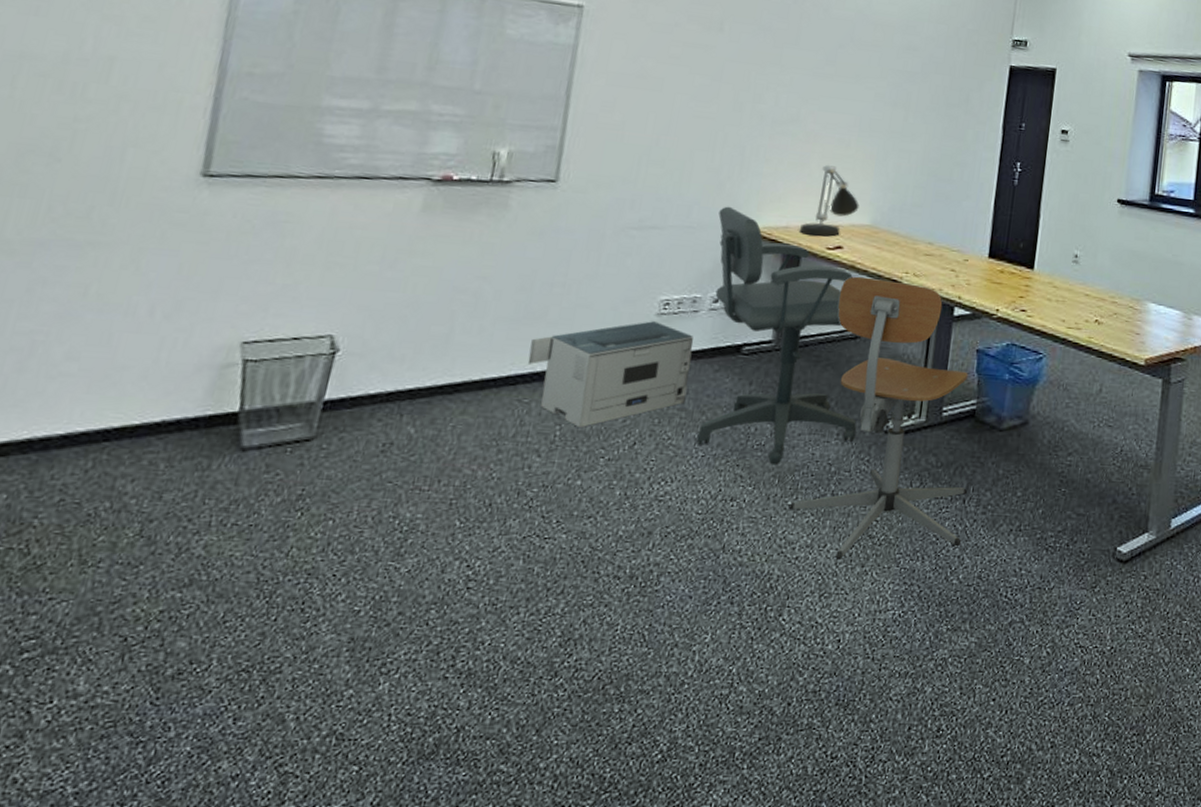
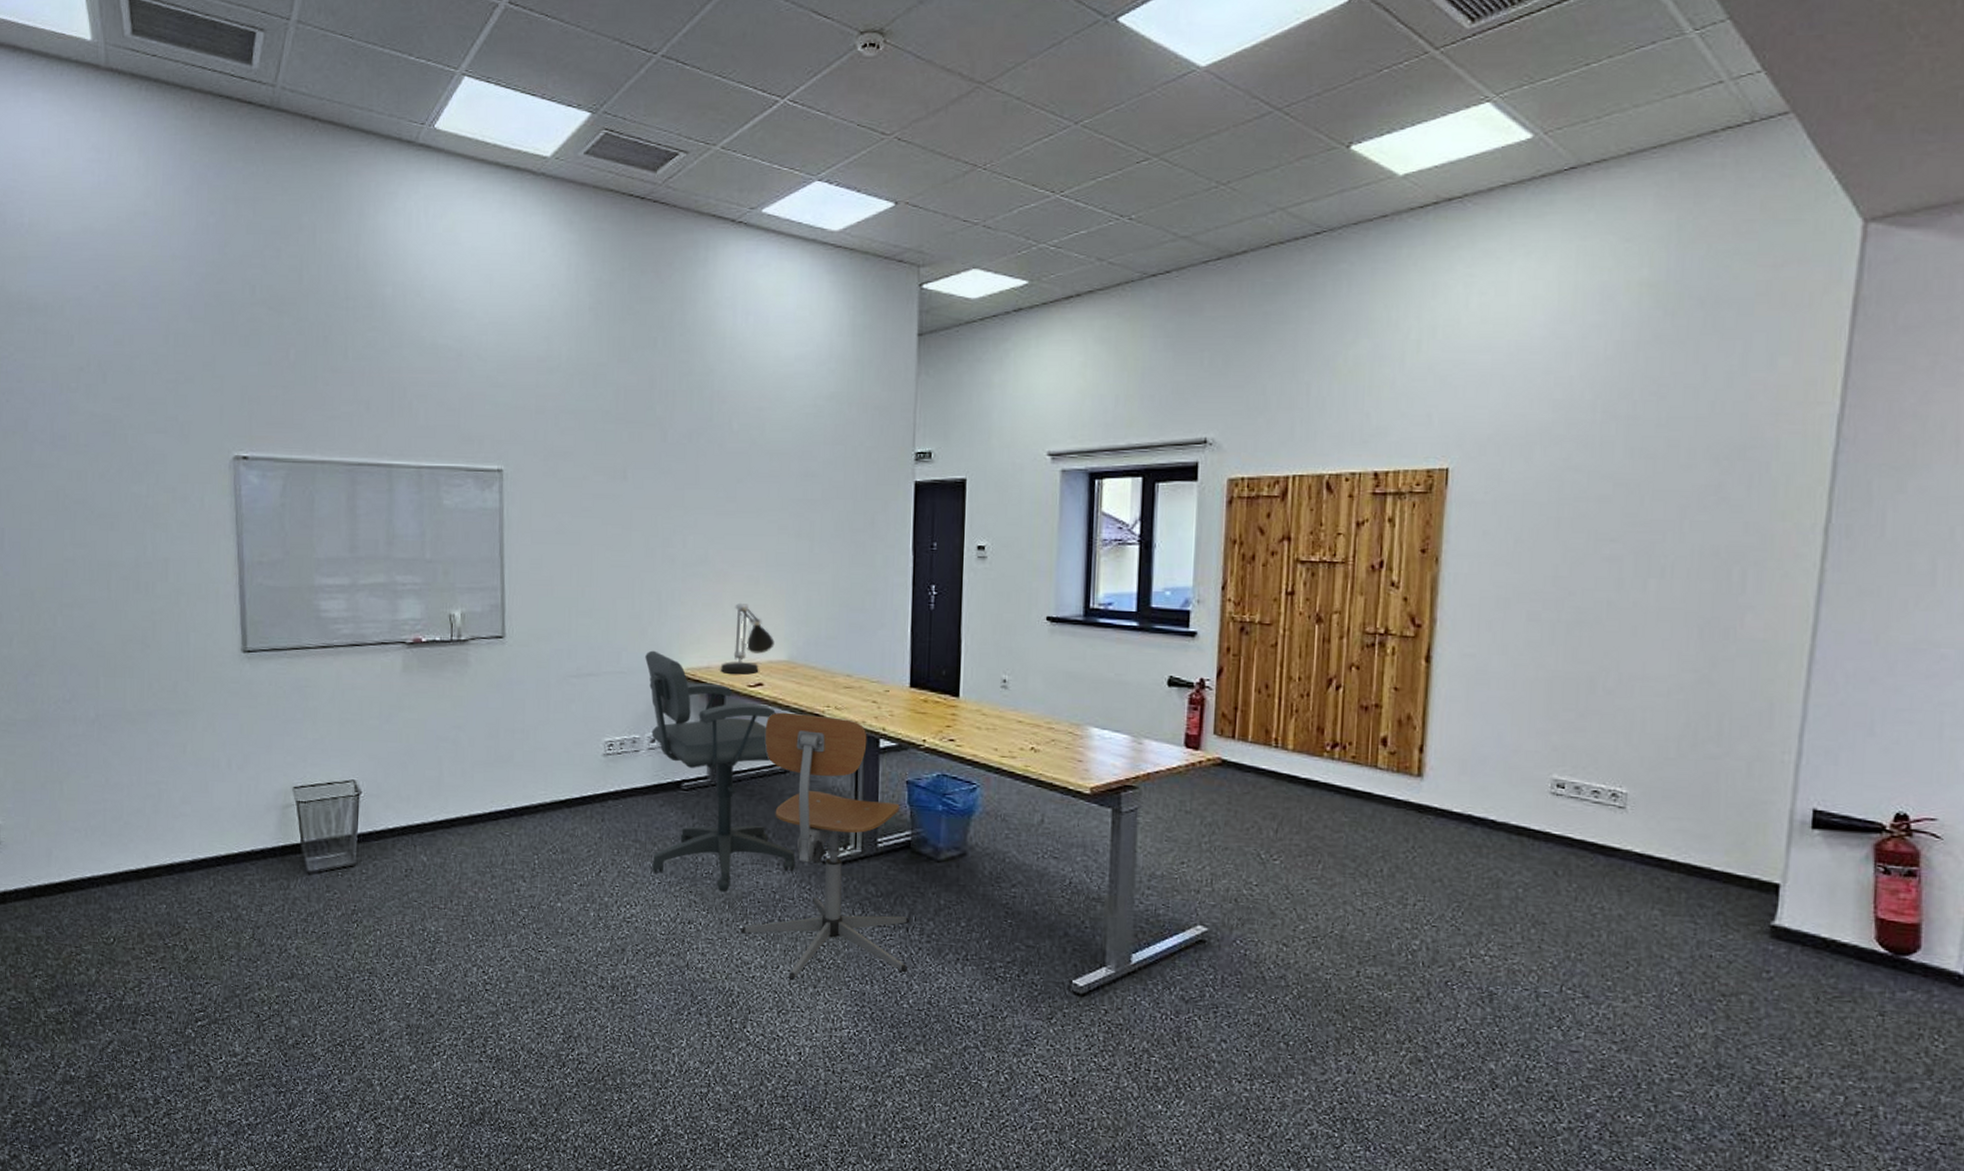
printer: present [528,321,693,429] -> none [504,761,638,858]

